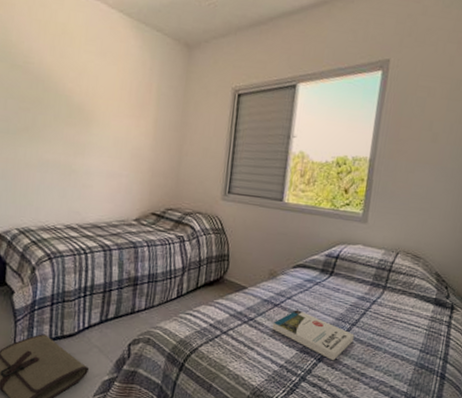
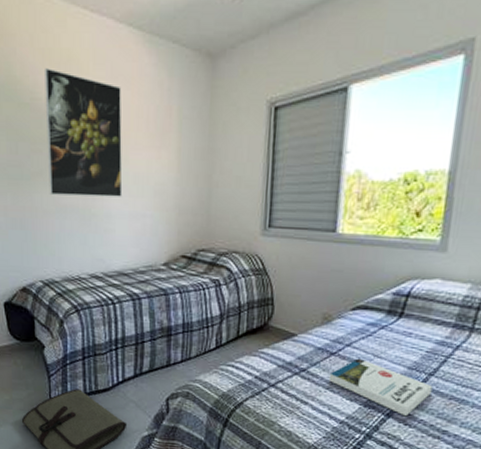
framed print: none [33,37,109,157] -> present [45,68,123,197]

